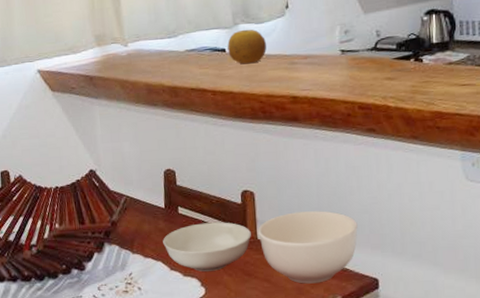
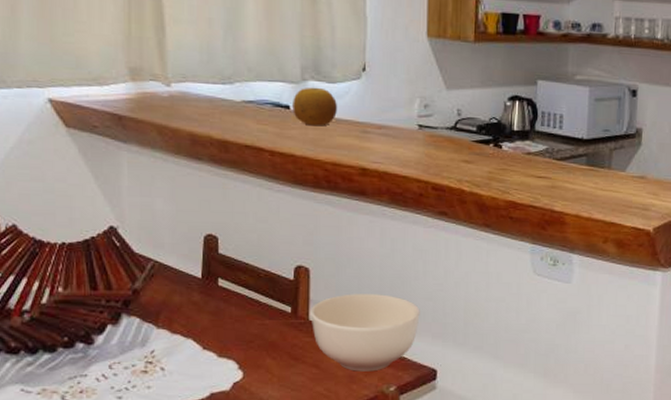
bowl: present [163,222,251,272] -> none [196,298,302,353]

